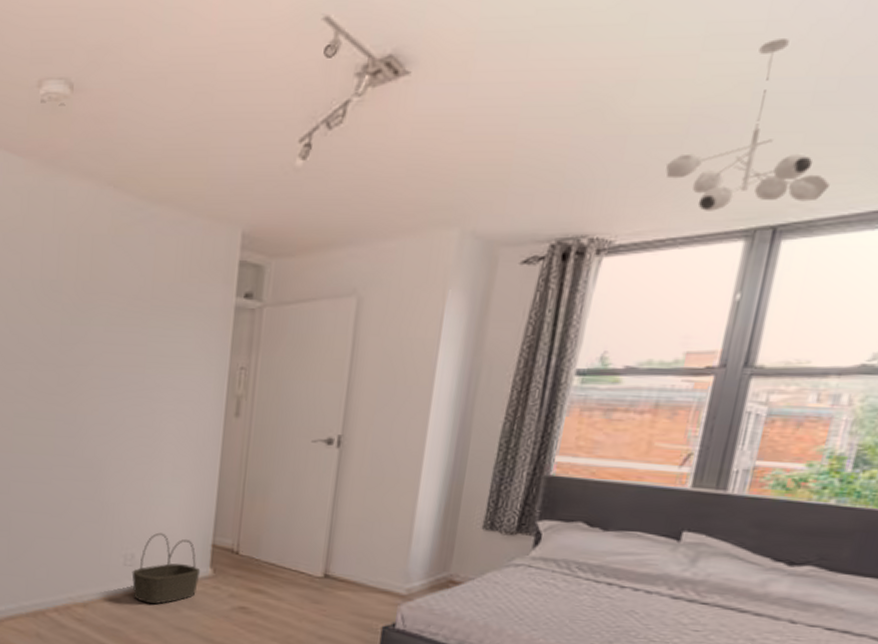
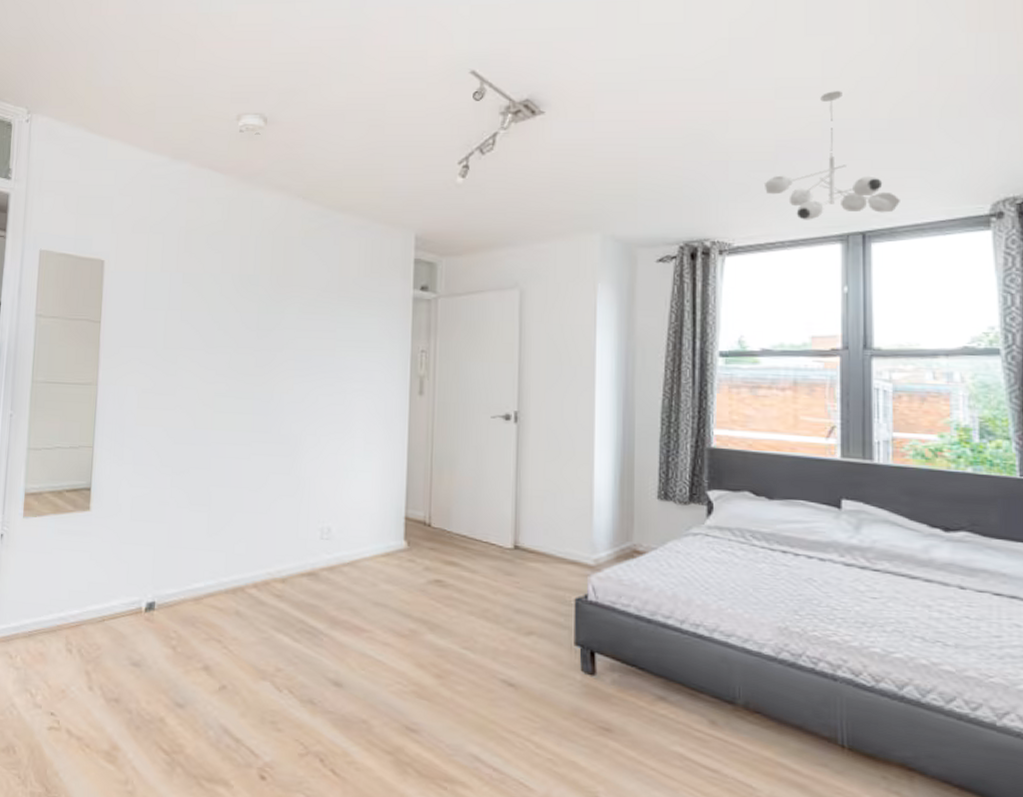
basket: present [131,532,201,604] -> none [328,505,396,579]

